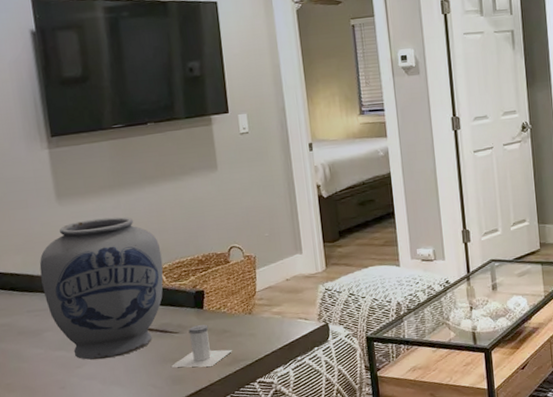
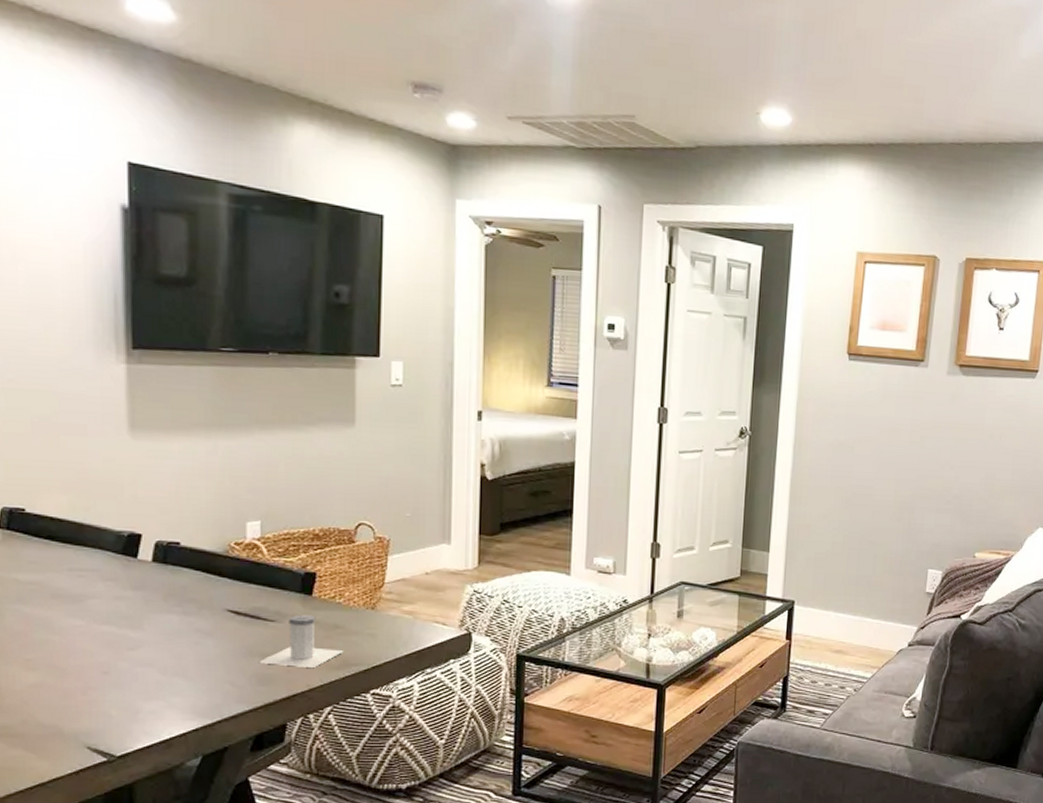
vase: present [39,216,164,360] -> none [93,462,266,643]

